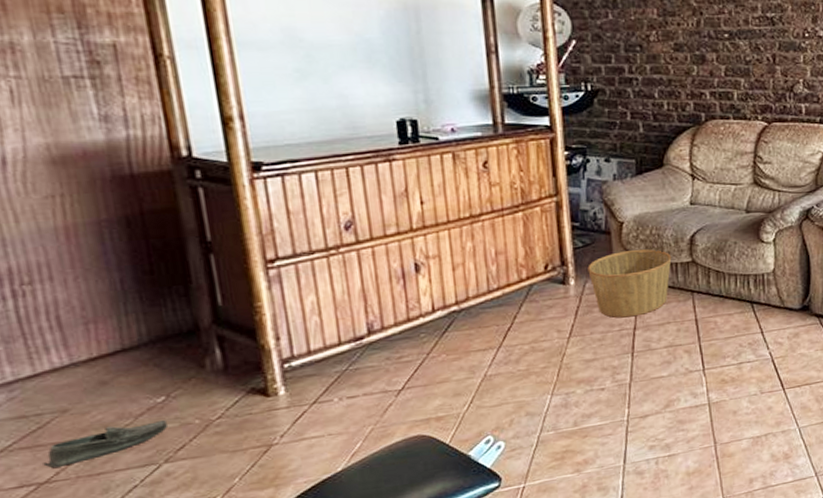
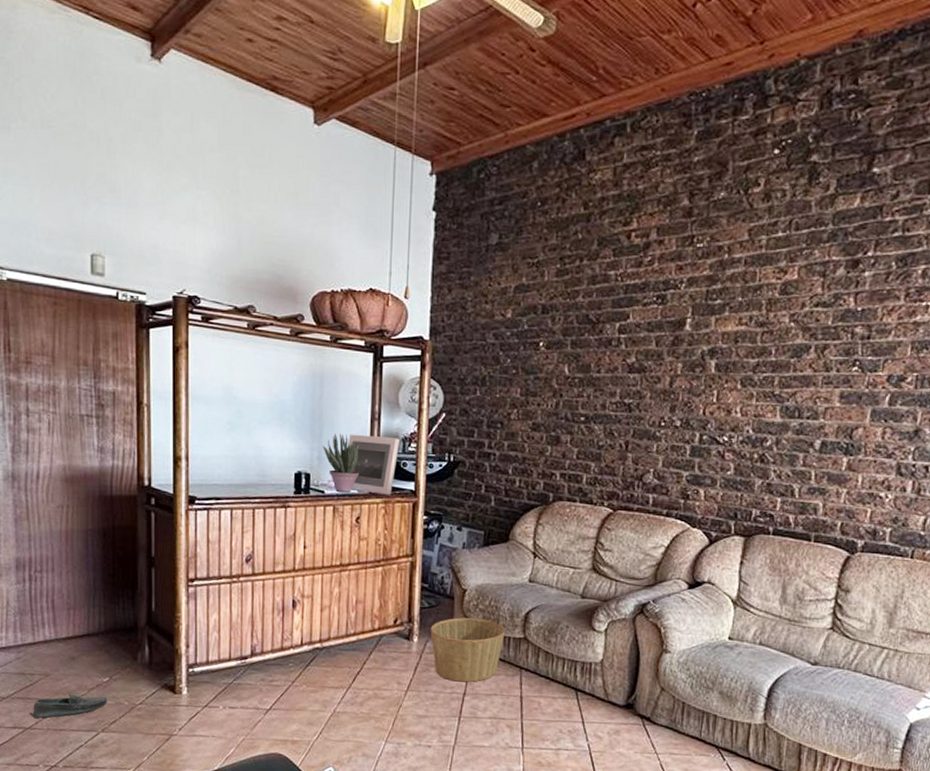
potted plant: none [429,71,480,137] -> present [323,433,359,492]
picture frame: none [461,70,526,134] -> present [348,434,400,495]

